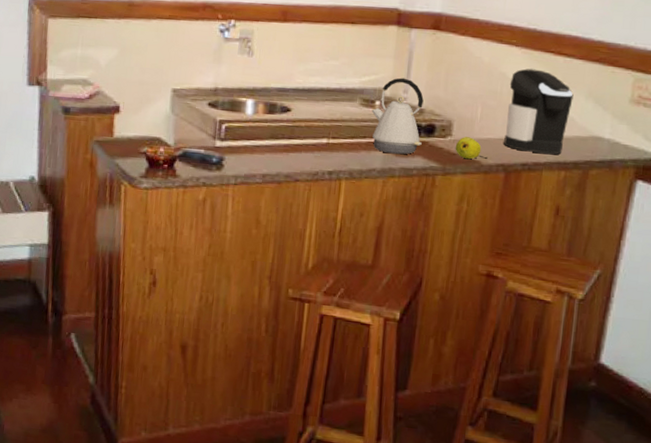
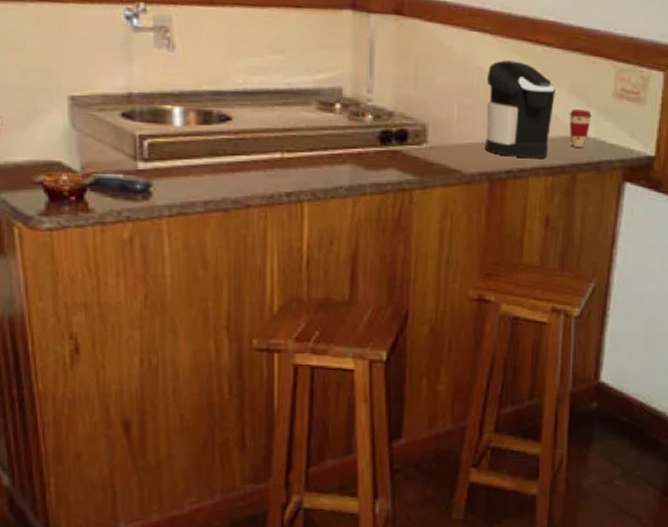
kettle: present [371,77,424,155] -> none [331,74,394,168]
fruit: present [455,137,488,160] -> none [432,143,469,169]
coffee cup: none [585,113,607,147] -> present [569,109,592,148]

